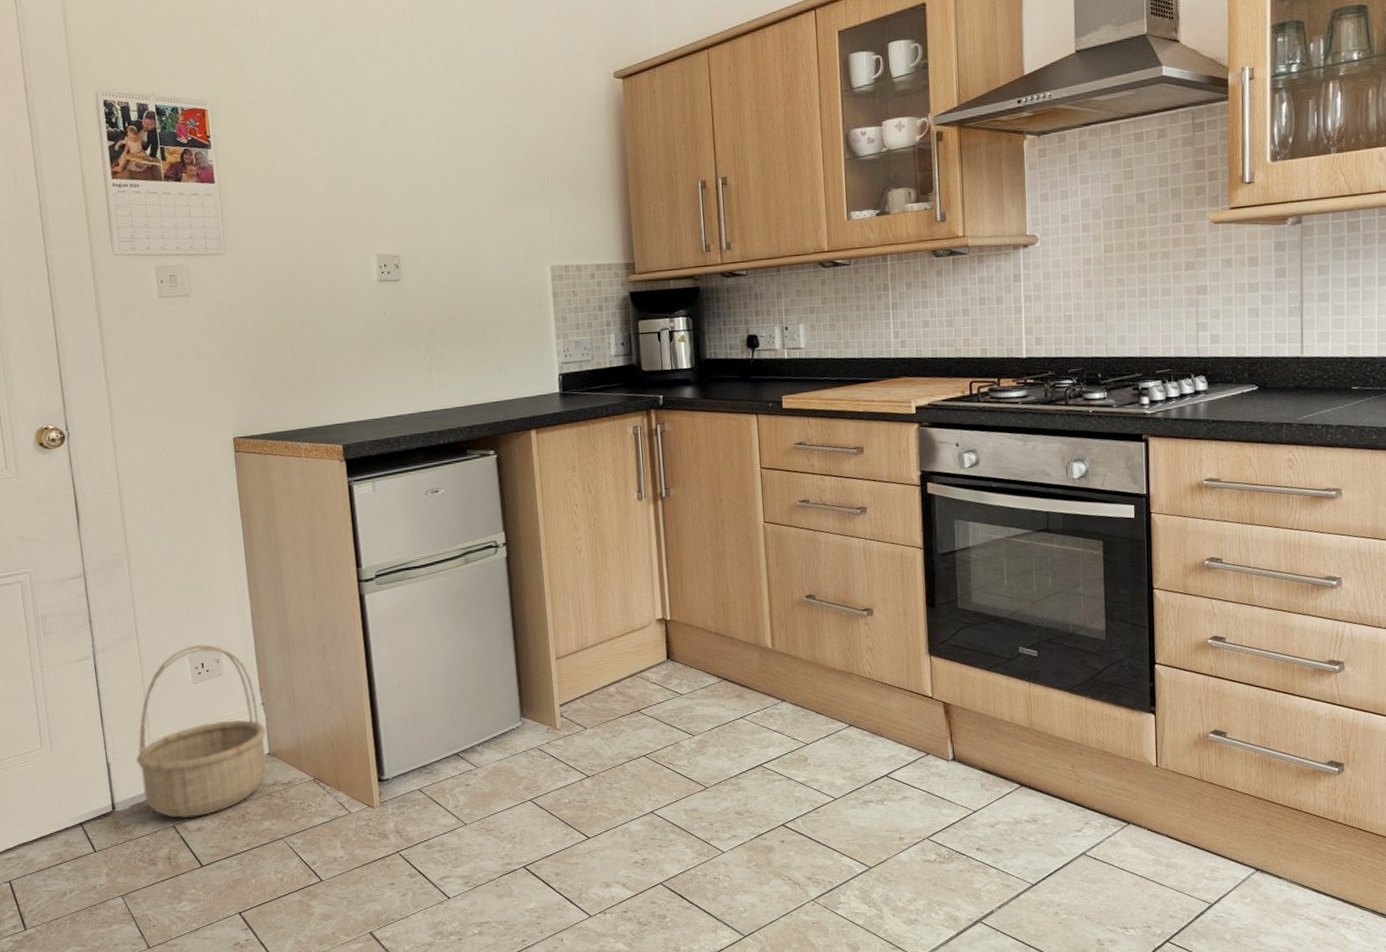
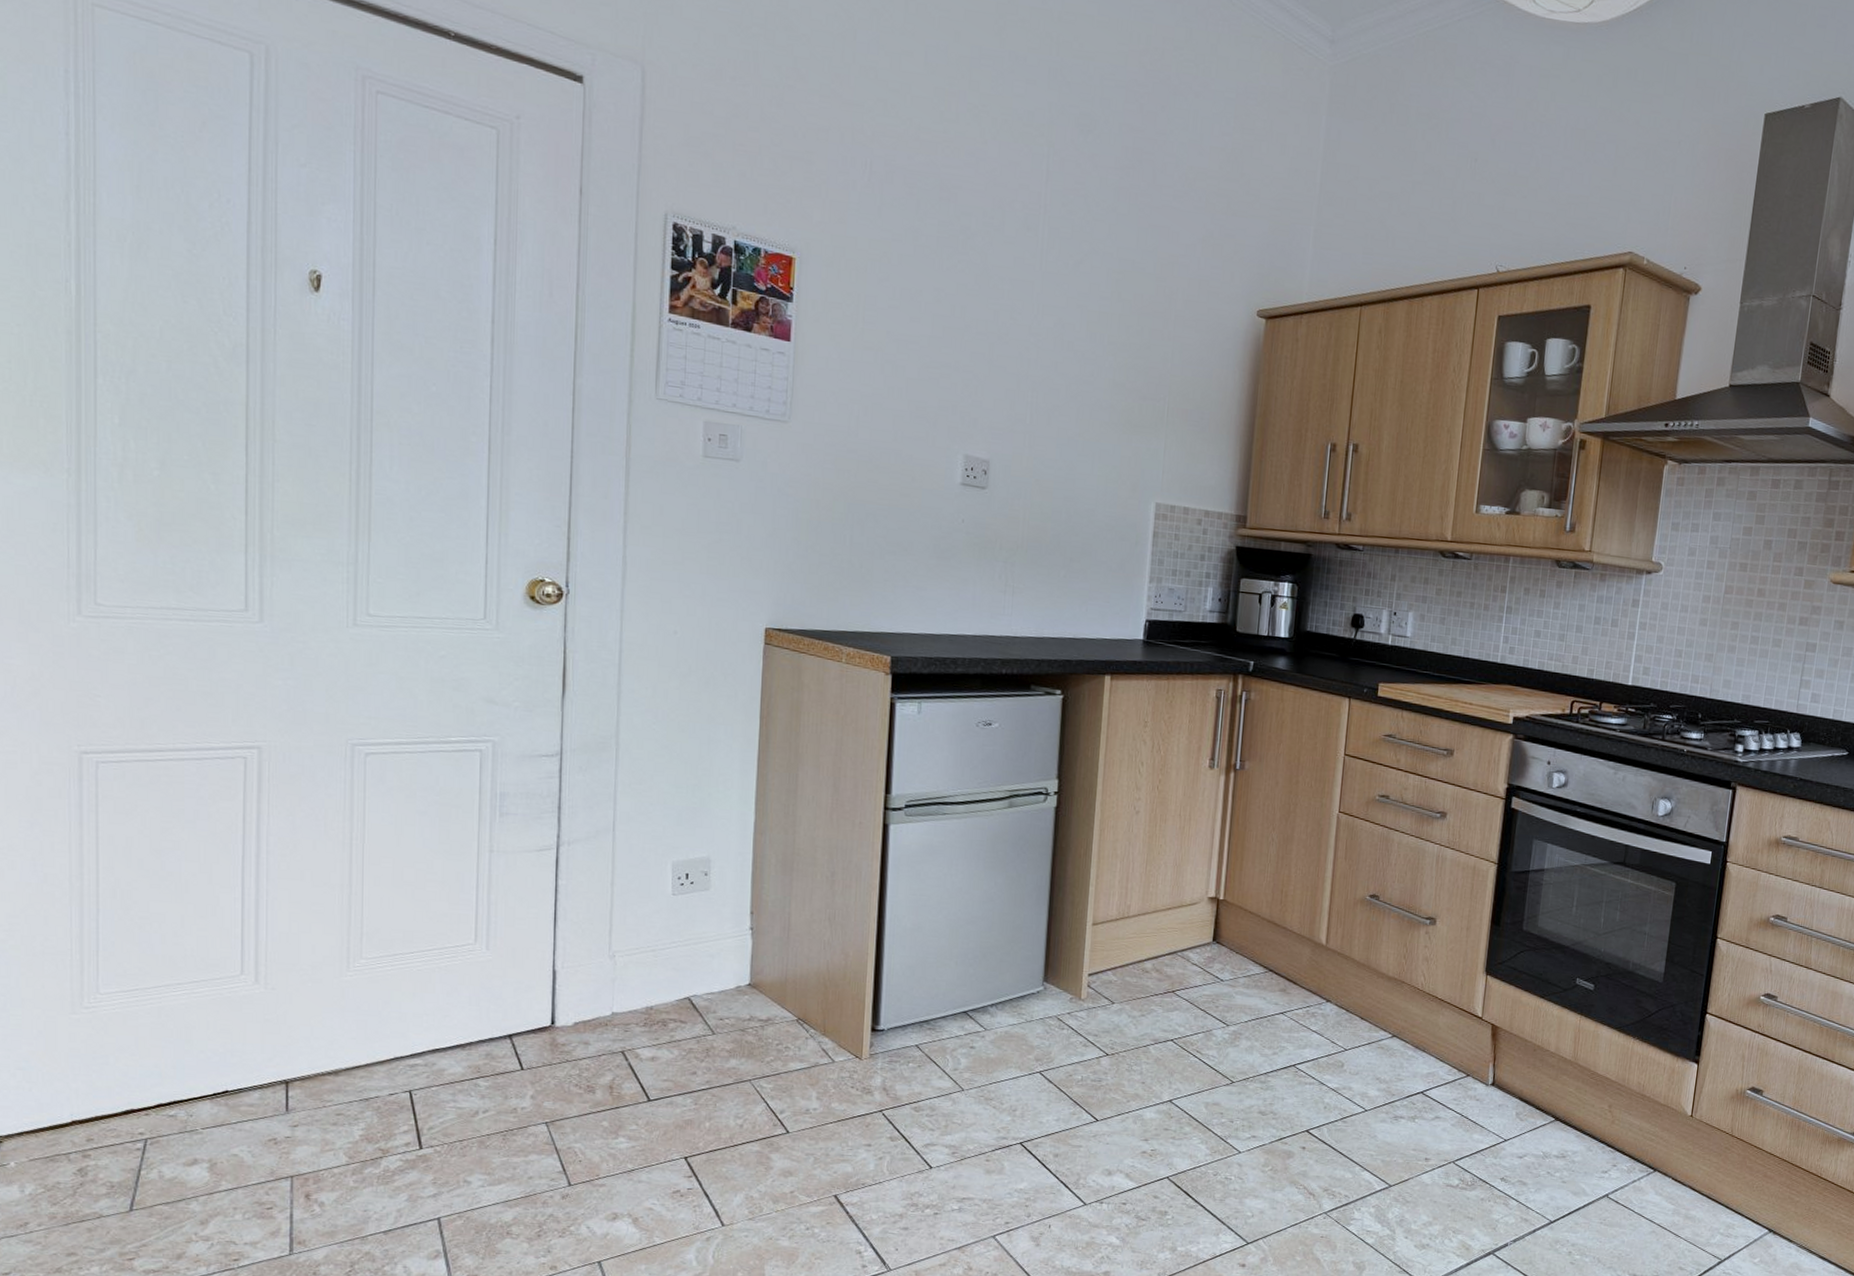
basket: present [135,644,267,819] -> none [589,852,751,1045]

